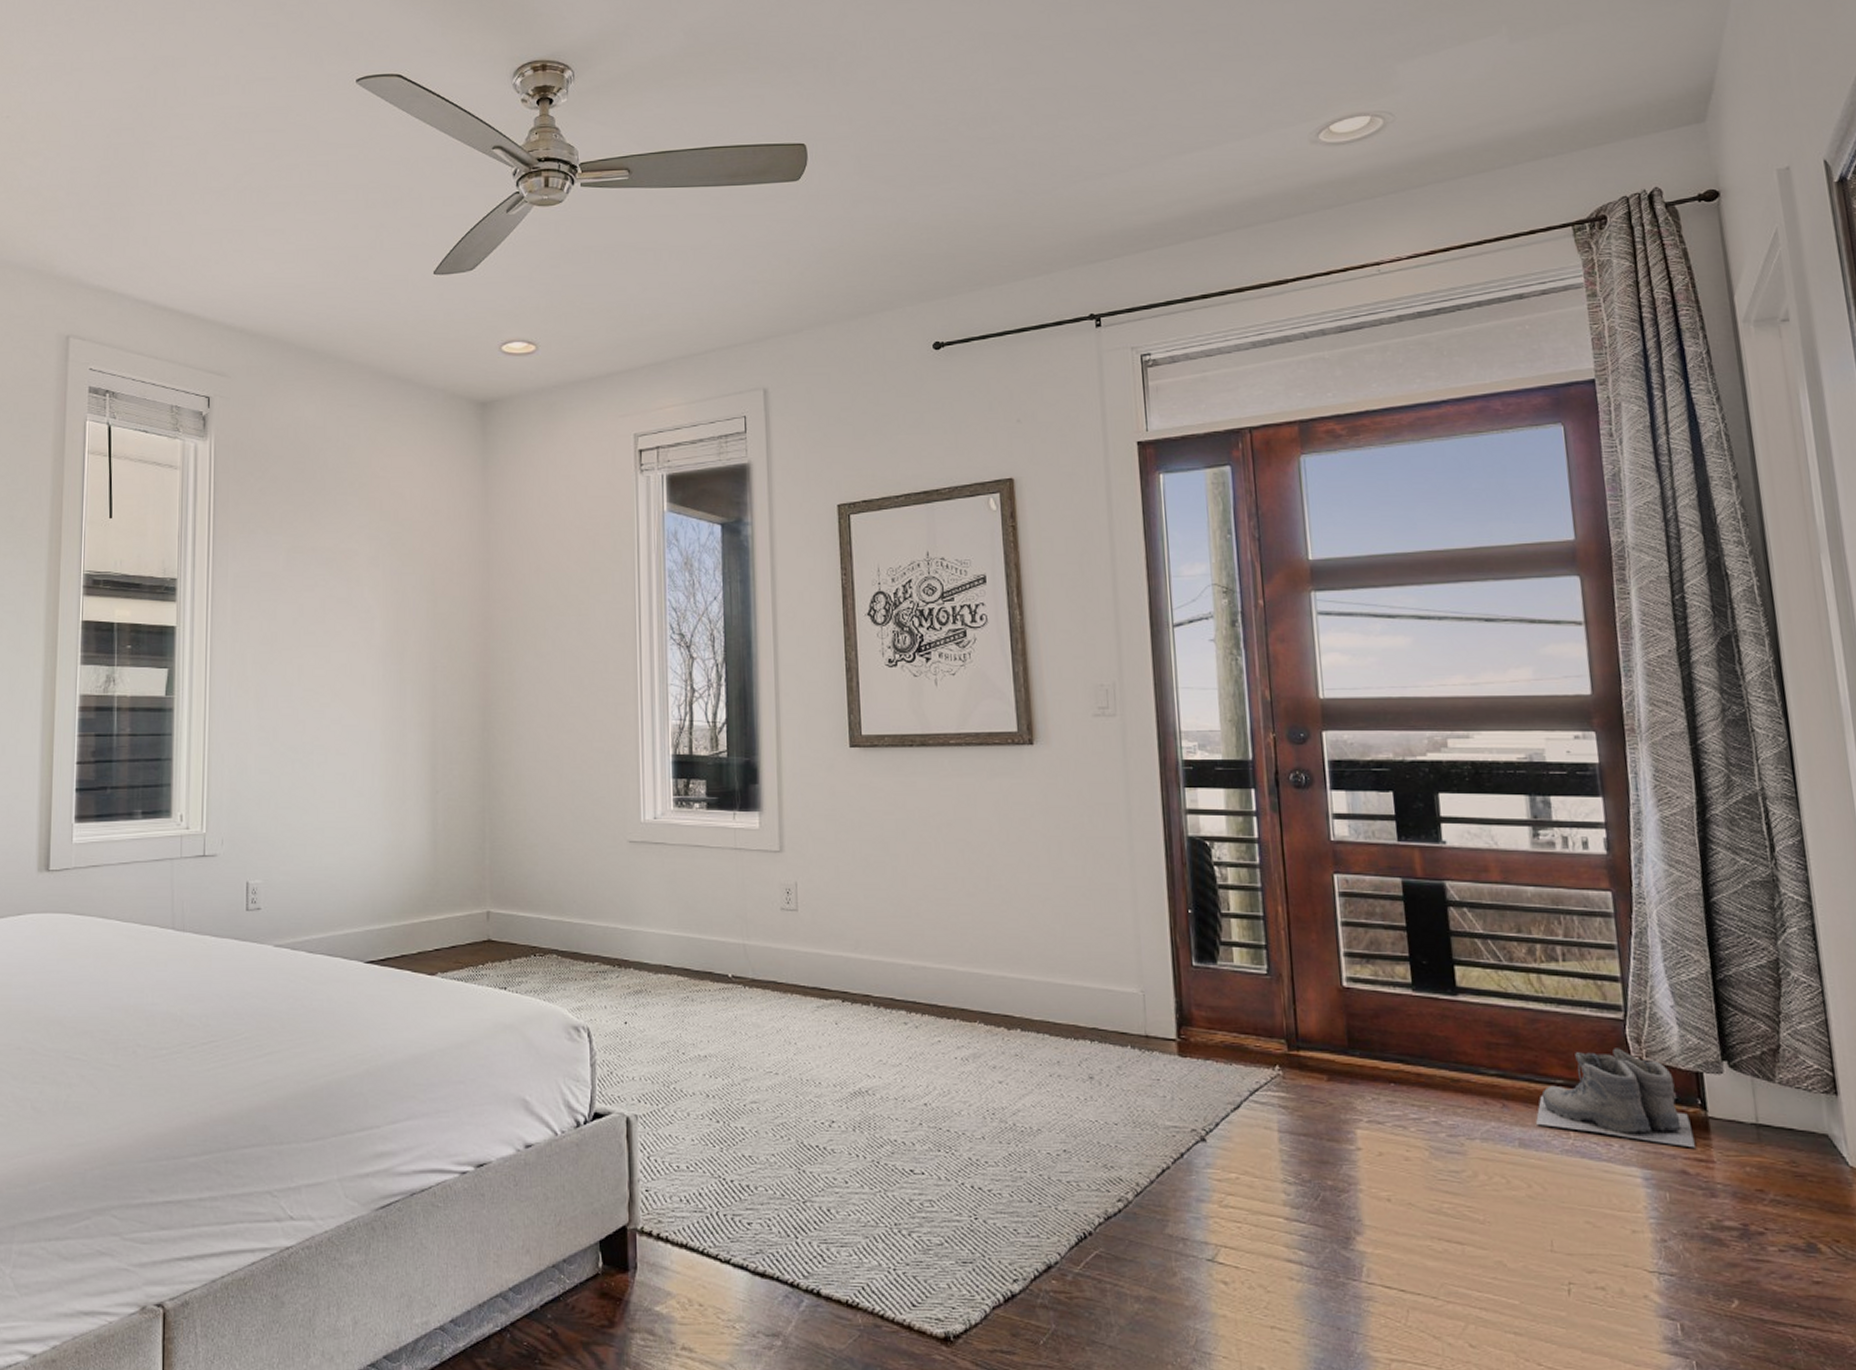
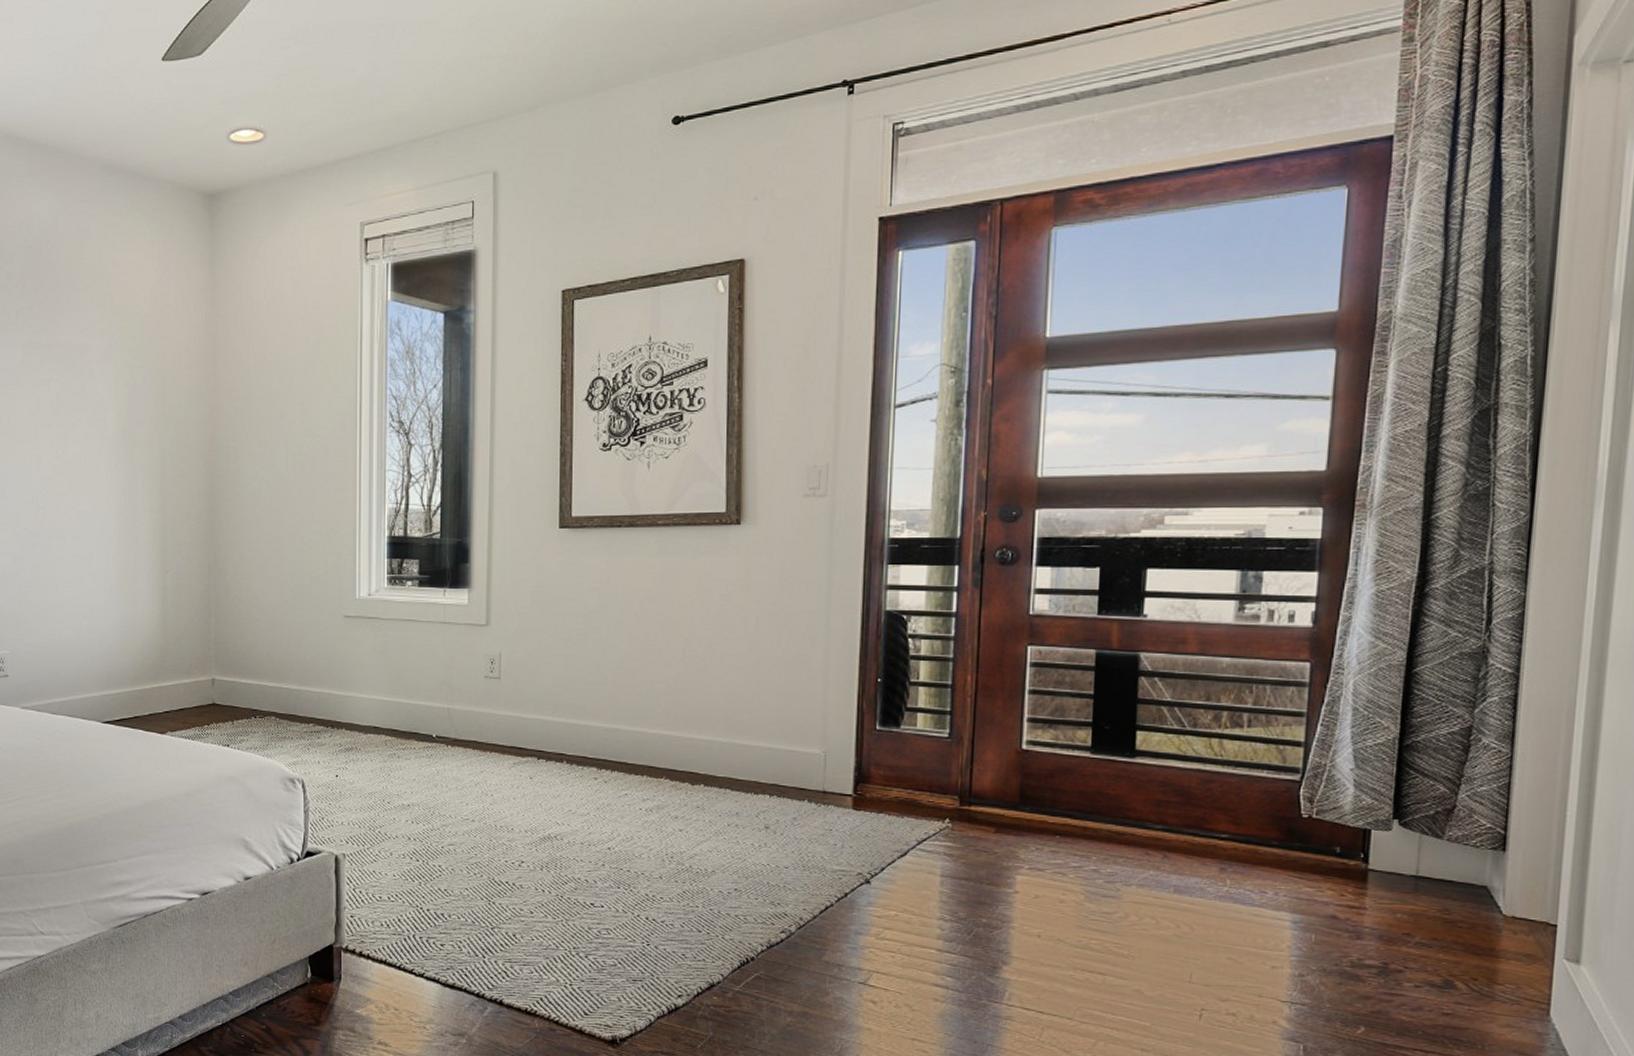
boots: present [1536,1048,1695,1148] -> none [1195,806,1350,897]

